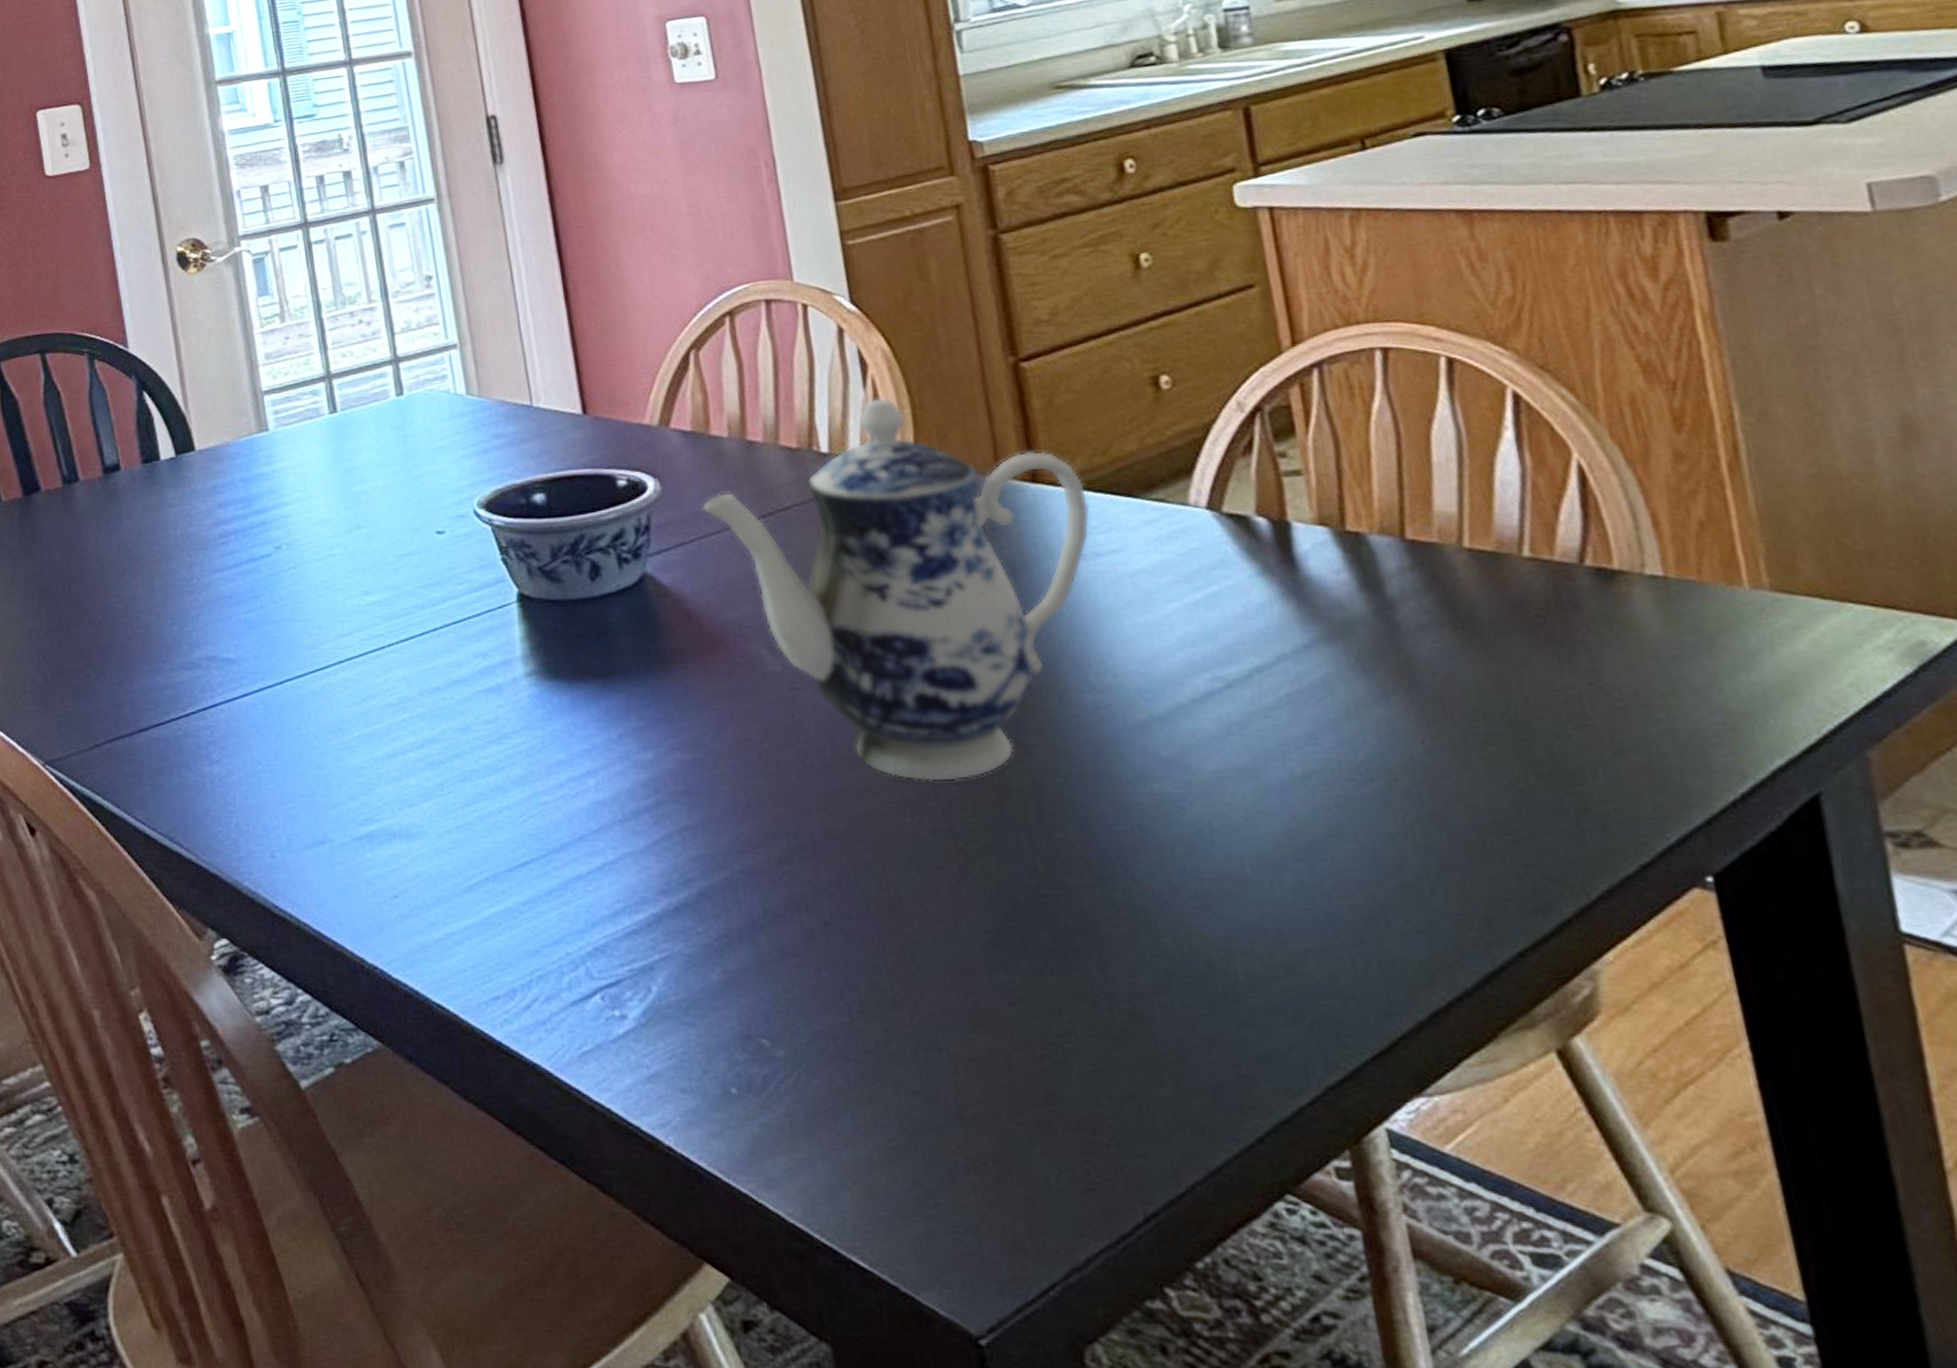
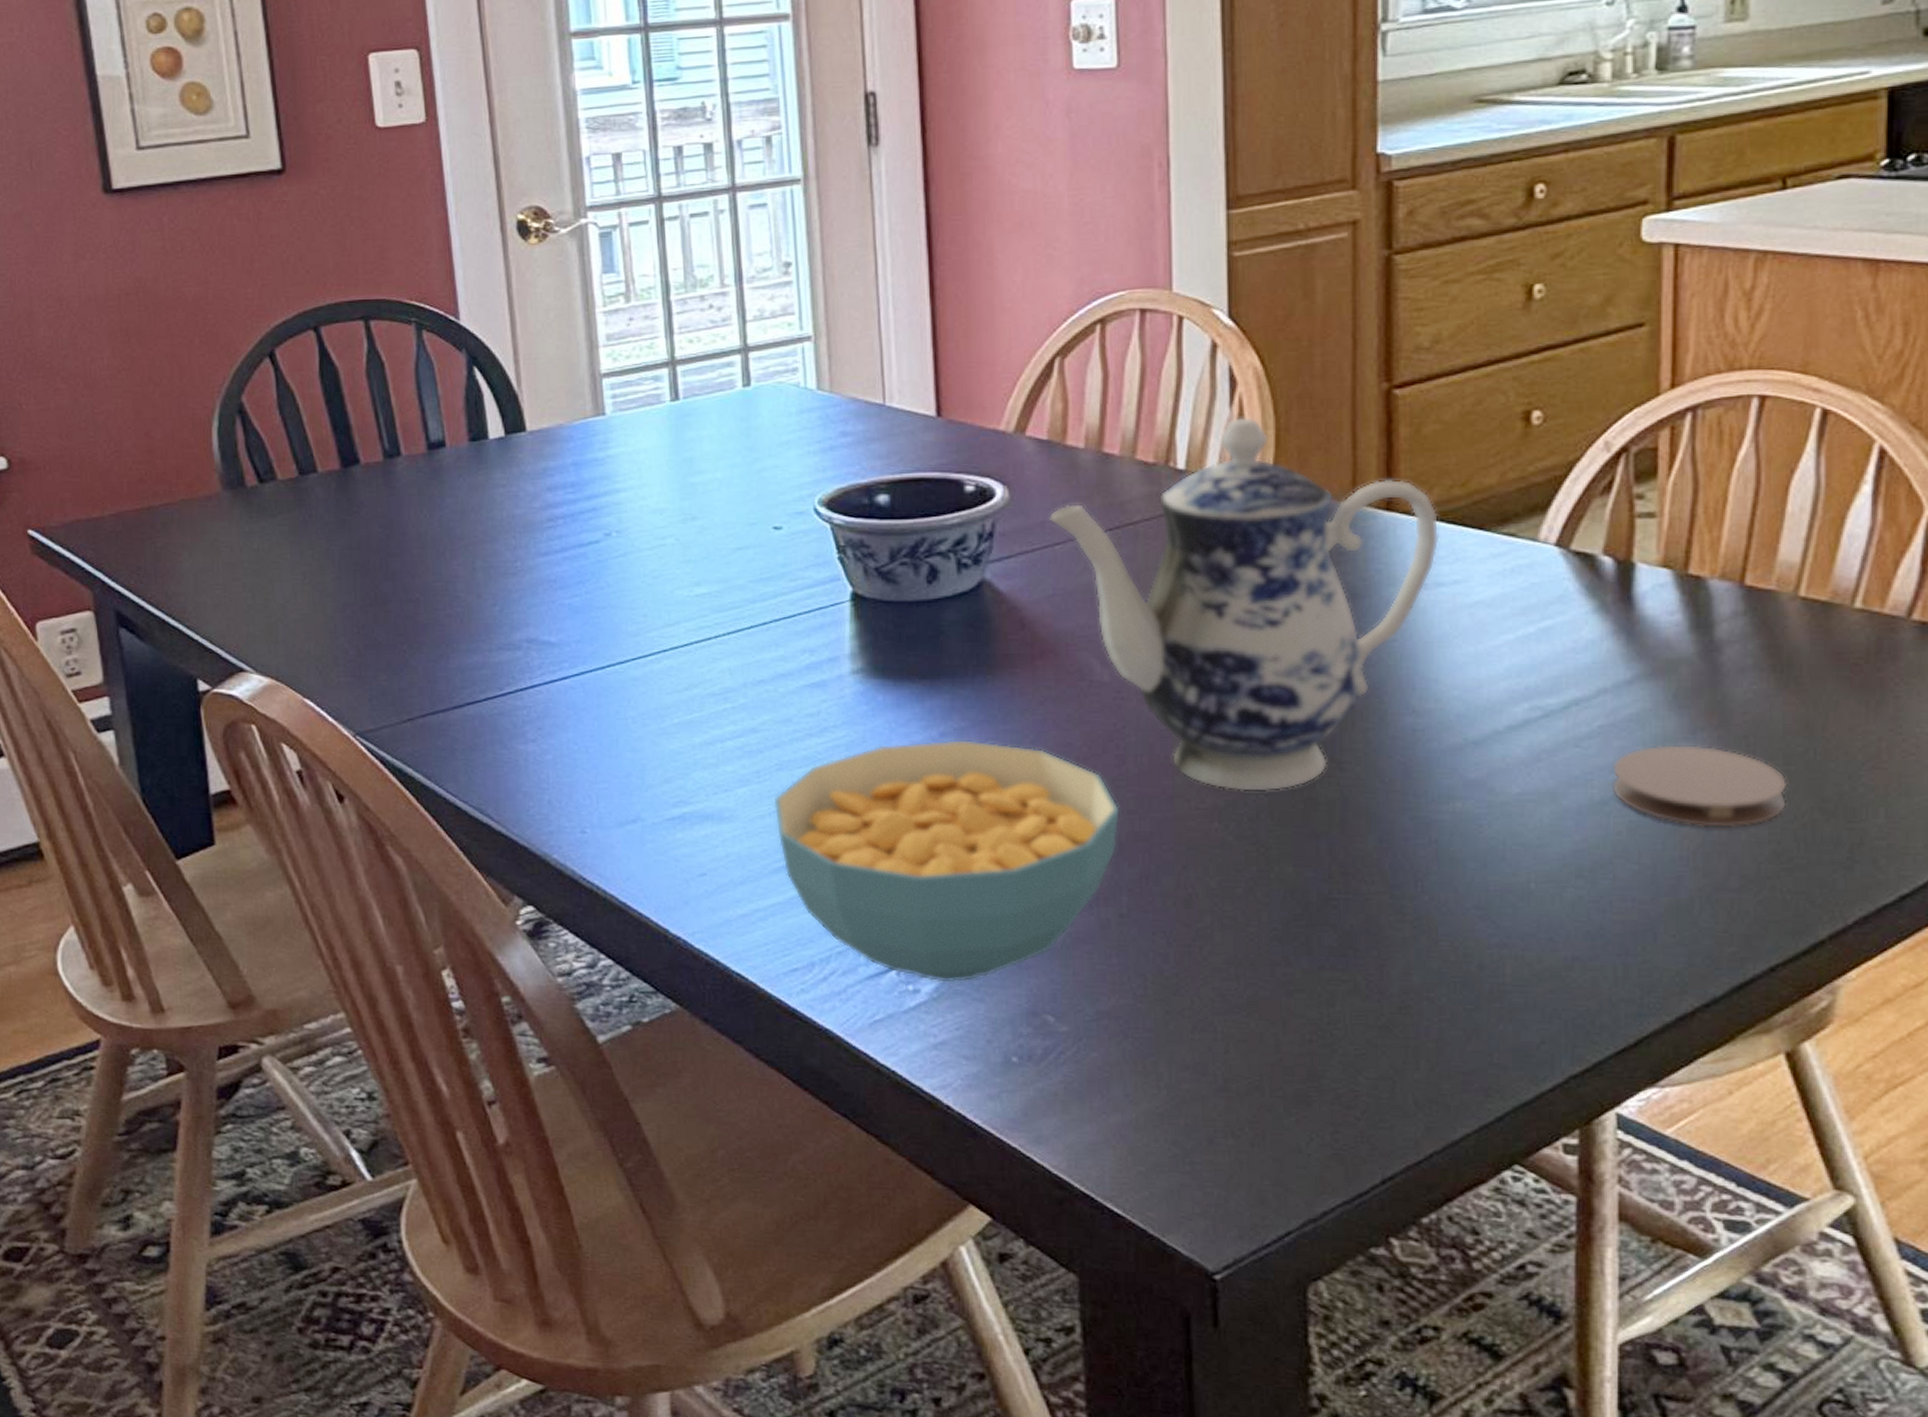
cereal bowl: none [460,739,812,1007] -> present [774,739,1121,984]
coaster: none [1306,709,1499,799] -> present [1611,744,1788,828]

